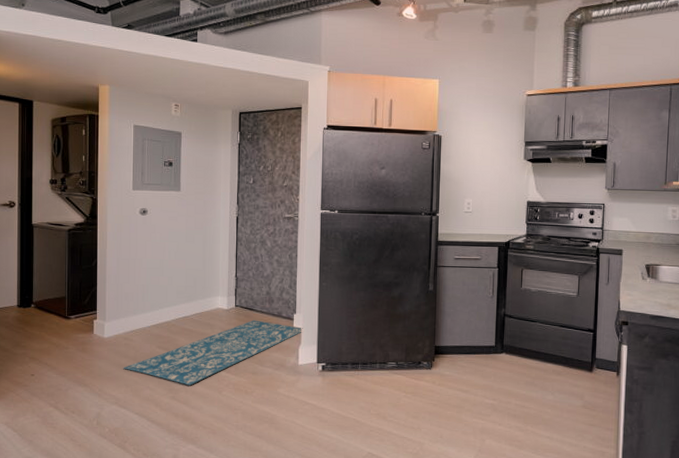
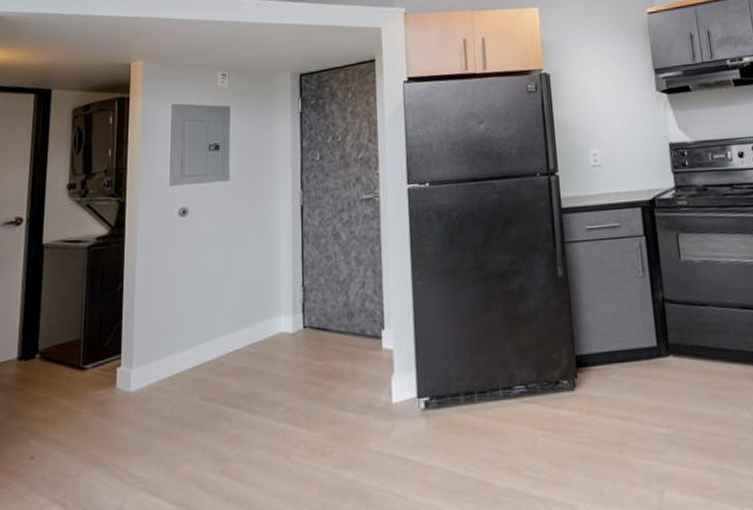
rug: present [123,320,303,386] -> none [155,344,395,451]

